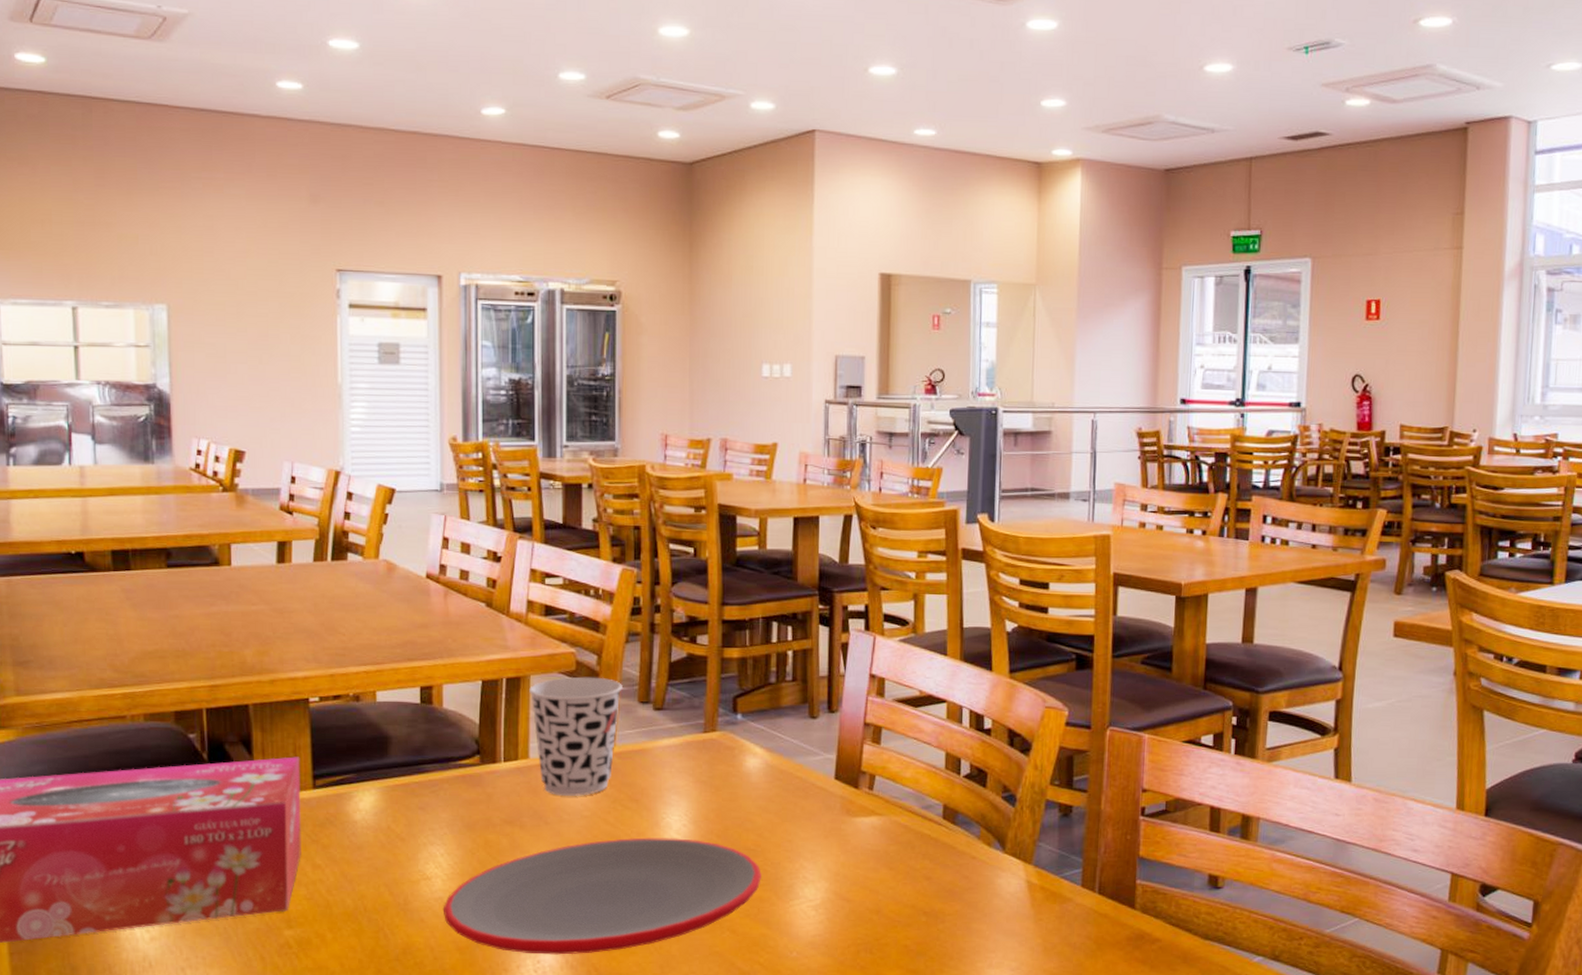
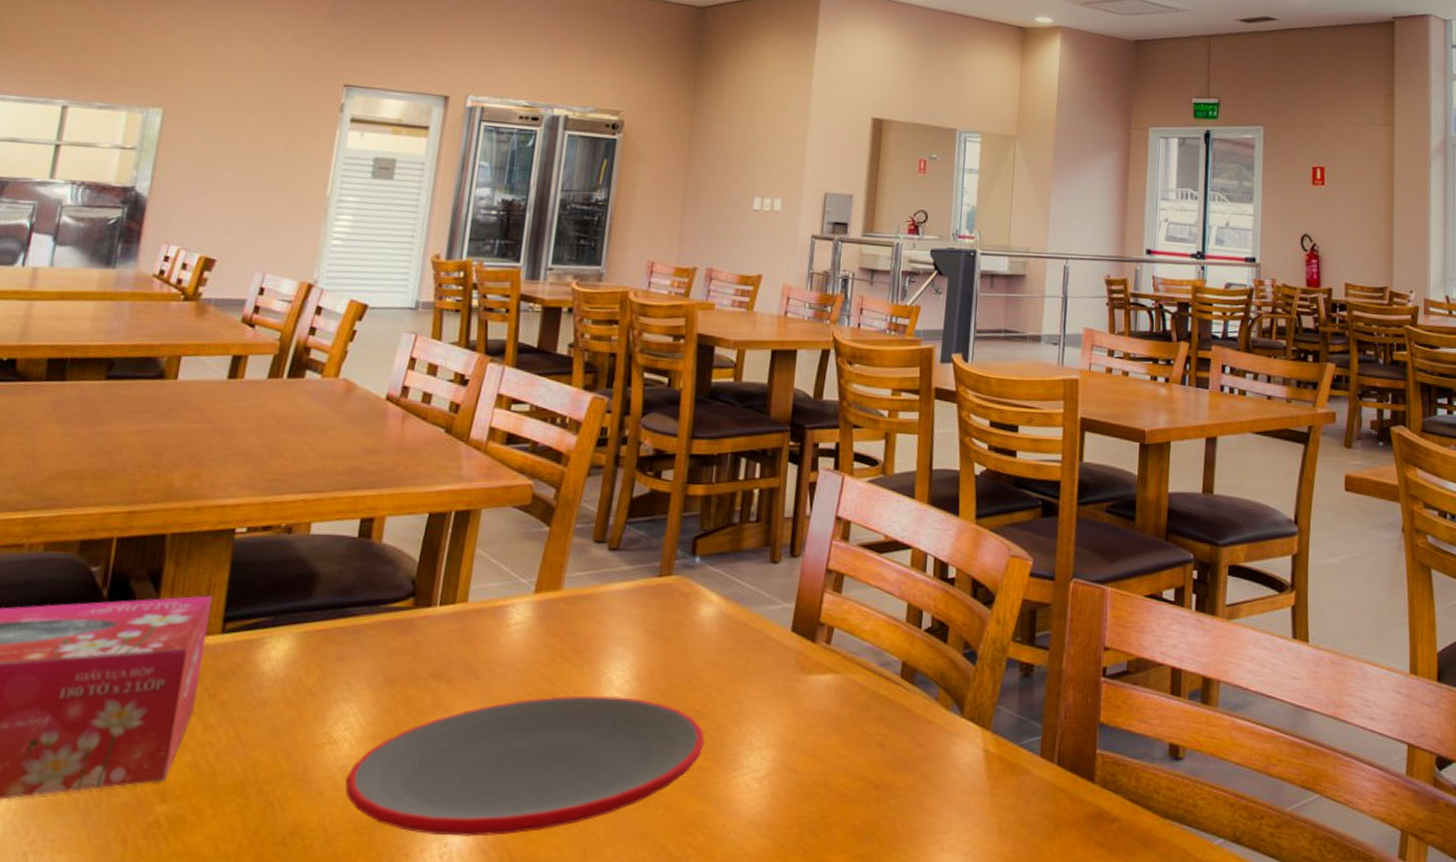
cup: present [529,676,622,796] -> none [477,512,579,646]

